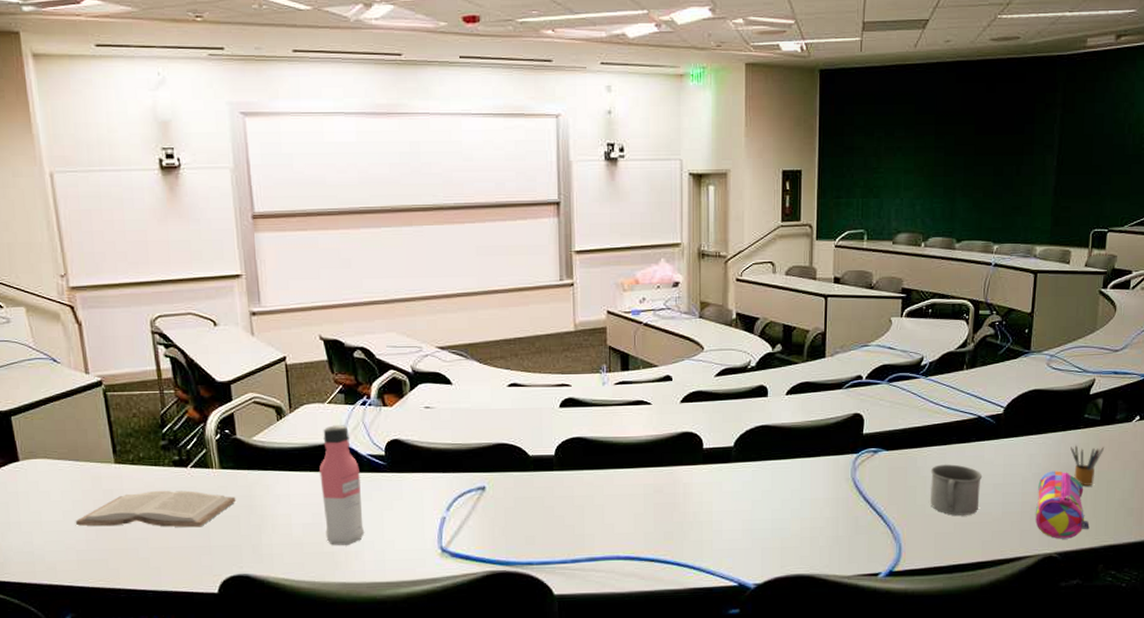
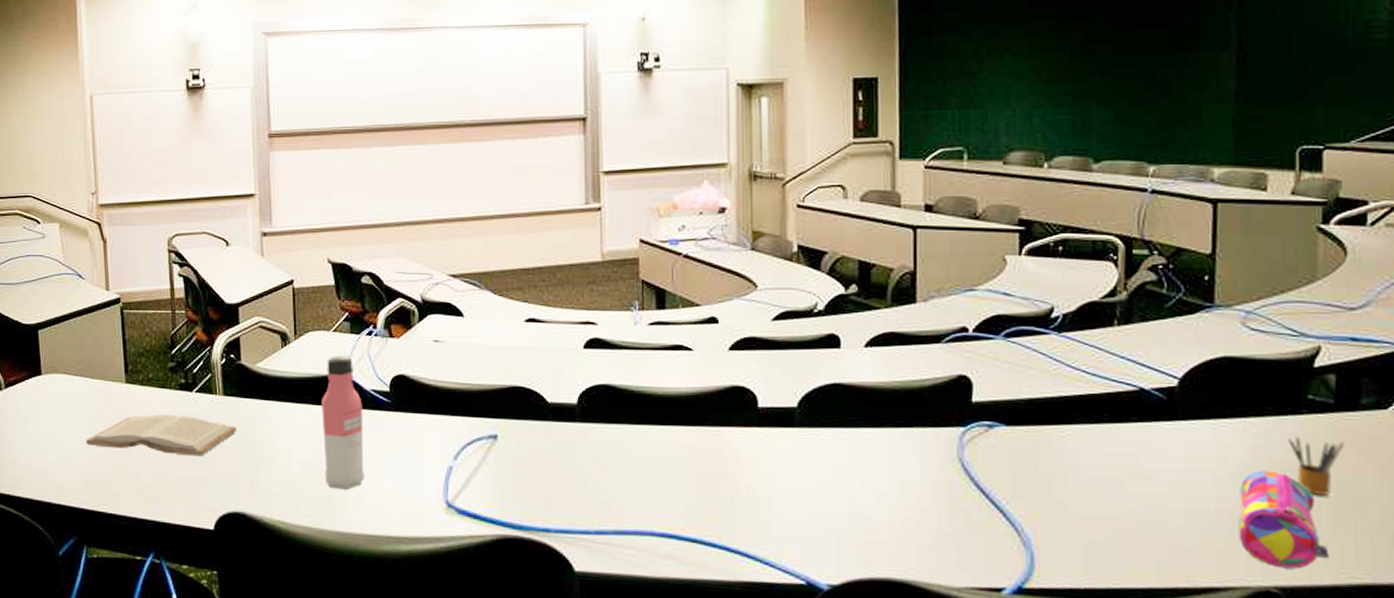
mug: present [930,464,983,515] -> none [1071,449,1152,521]

